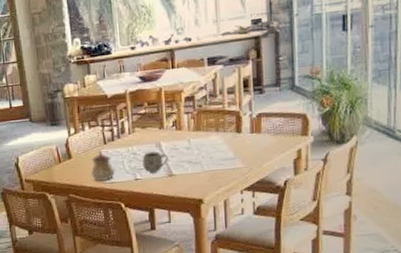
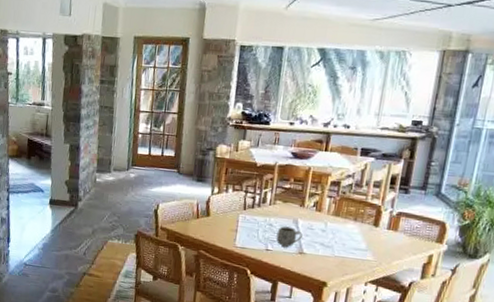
teapot: present [90,150,116,182] -> none [224,214,249,245]

